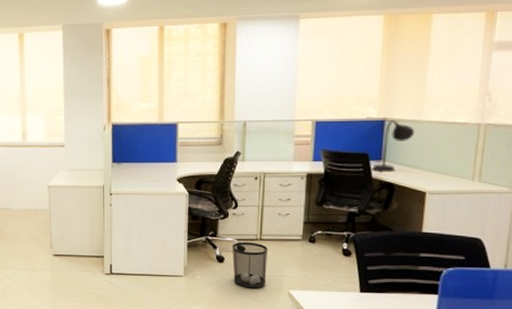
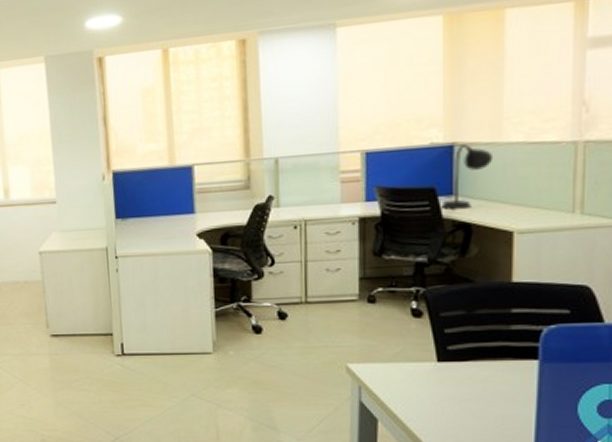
waste bin: present [232,241,268,289] -> none [270,306,317,364]

